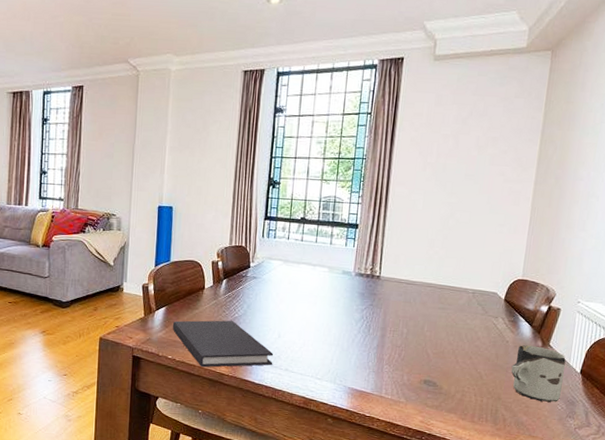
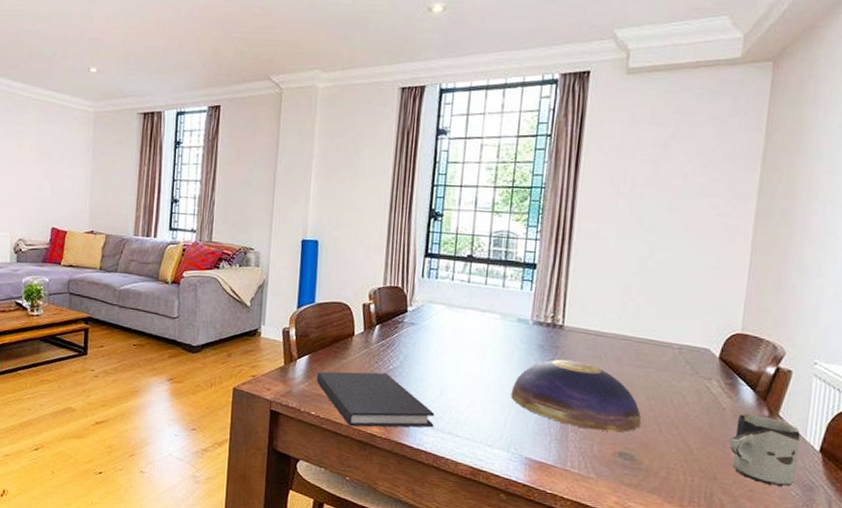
decorative bowl: none [337,304,442,364] -> present [511,359,642,432]

